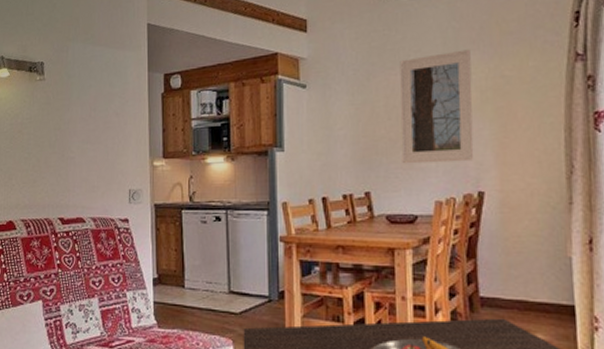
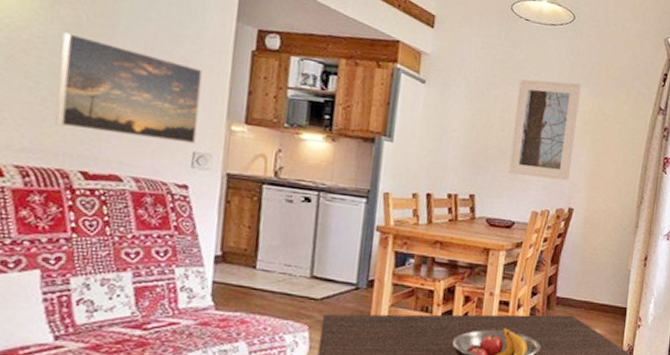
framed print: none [40,111,131,185] -> present [55,32,203,144]

